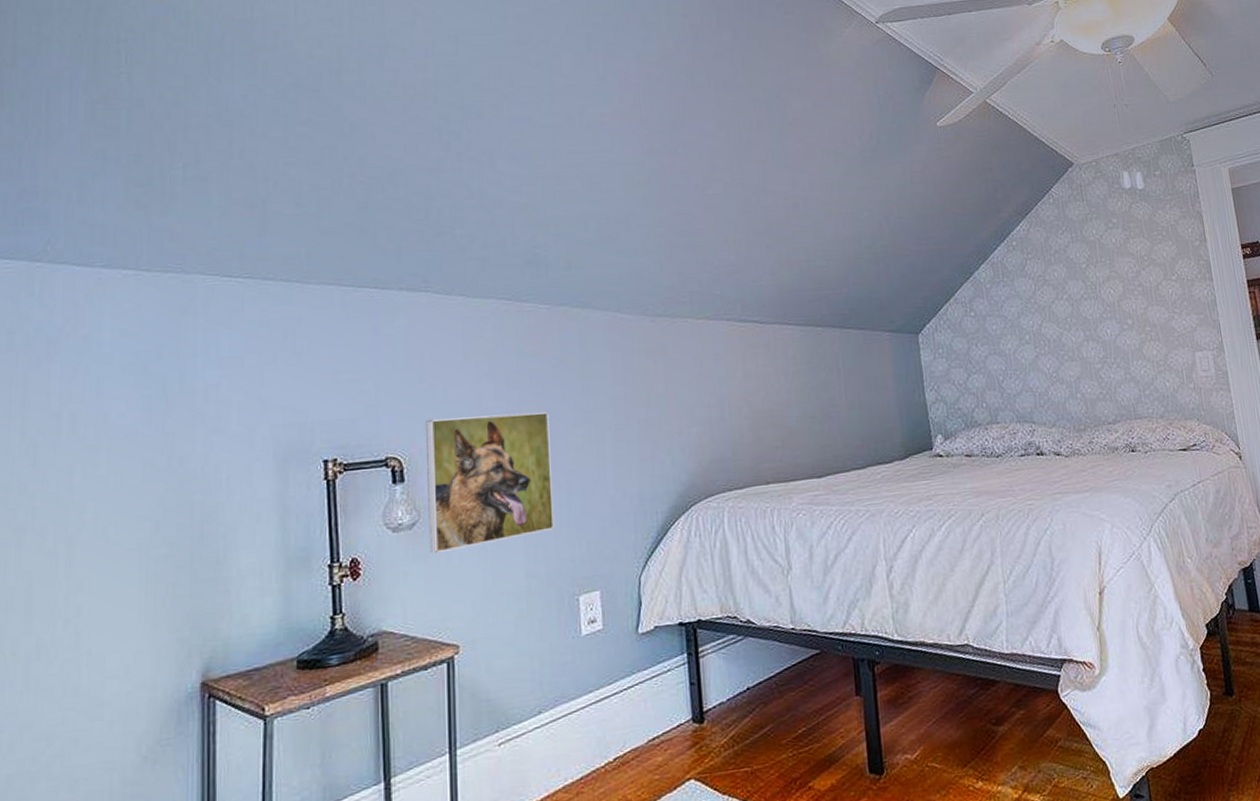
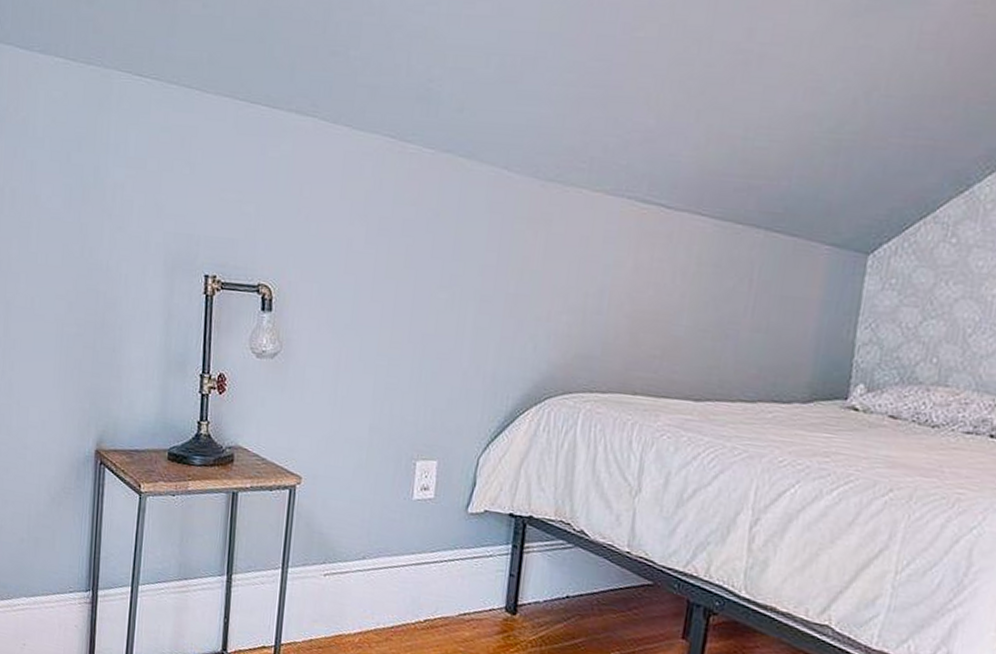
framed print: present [426,411,555,554] -> none [286,253,416,390]

